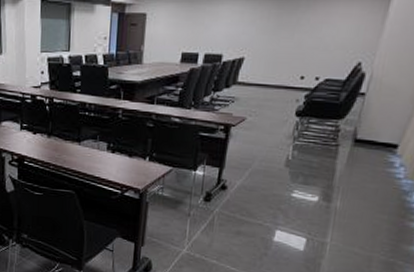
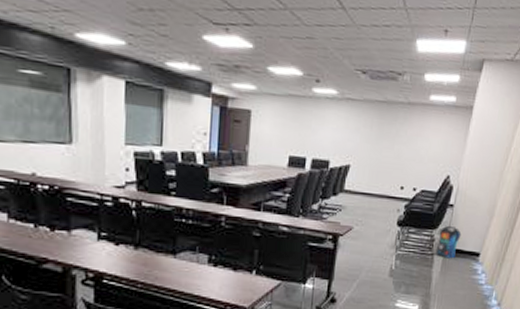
pouch: none [340,115,375,151] -> present [435,225,462,259]

